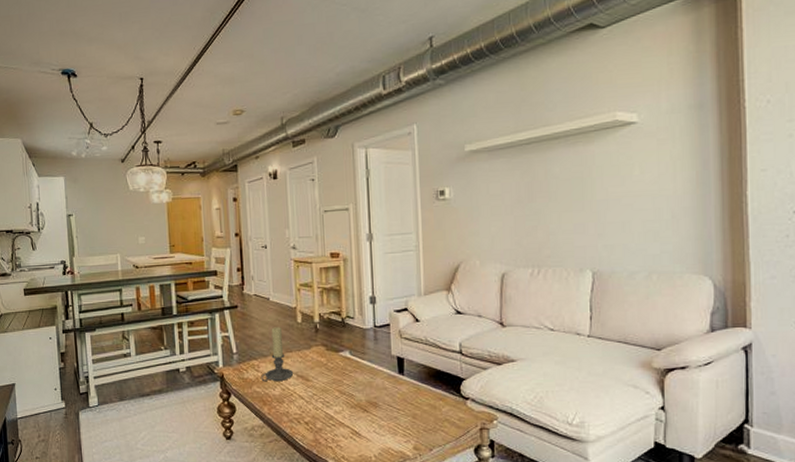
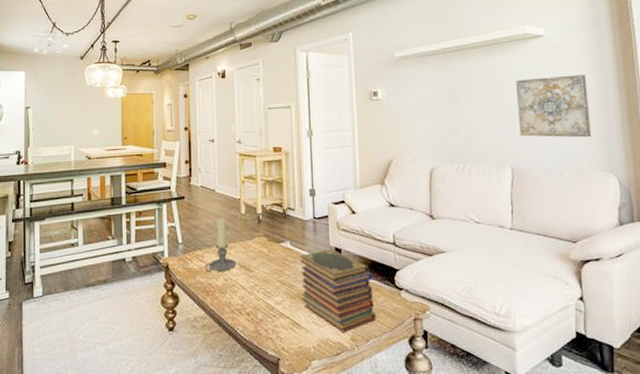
book stack: none [360,357,440,441] -> present [300,248,376,332]
wall art: none [602,166,686,237] -> present [516,74,592,138]

